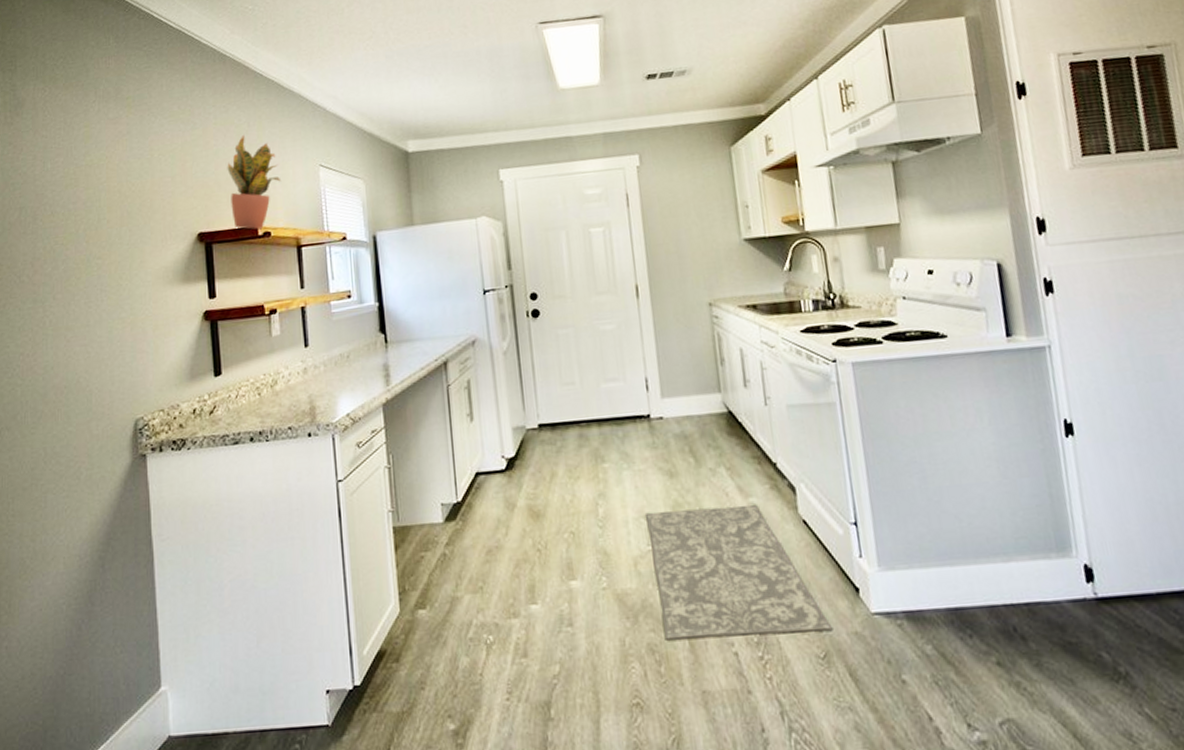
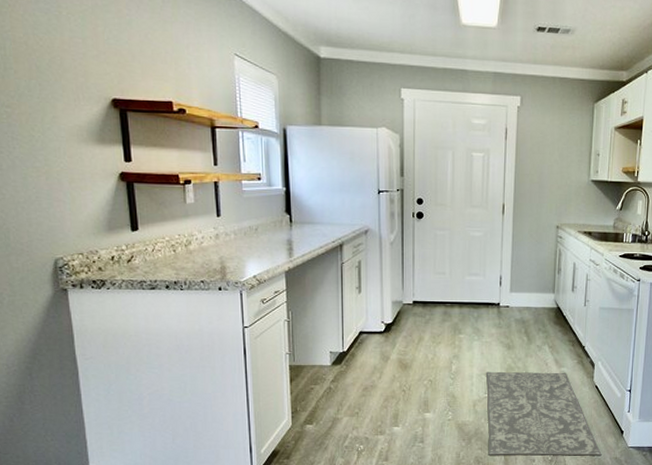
potted plant: present [227,135,282,230] -> none [140,10,197,106]

